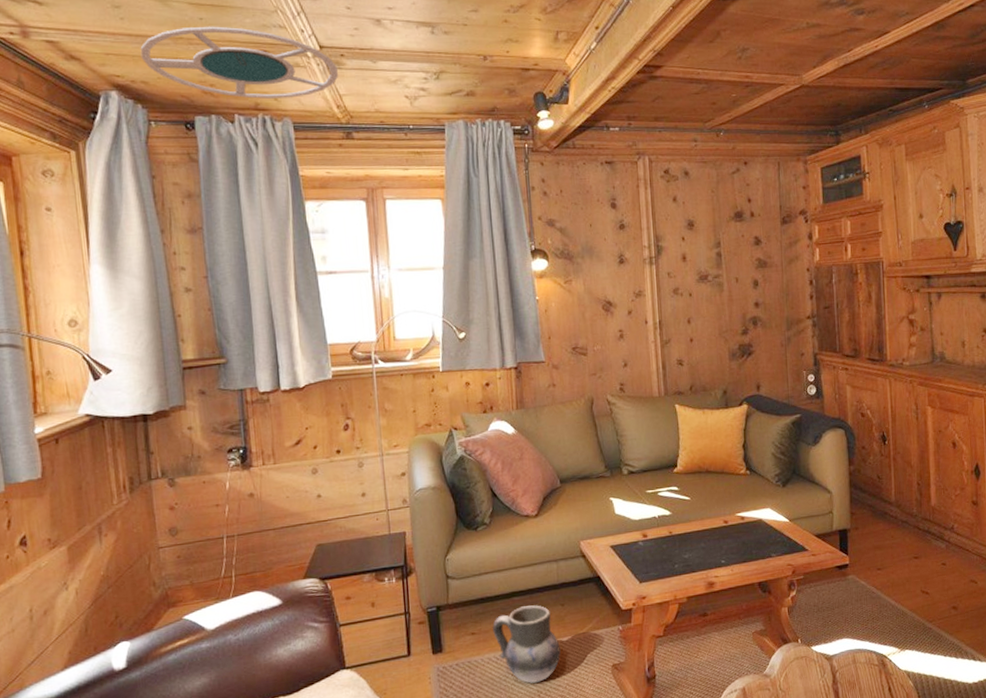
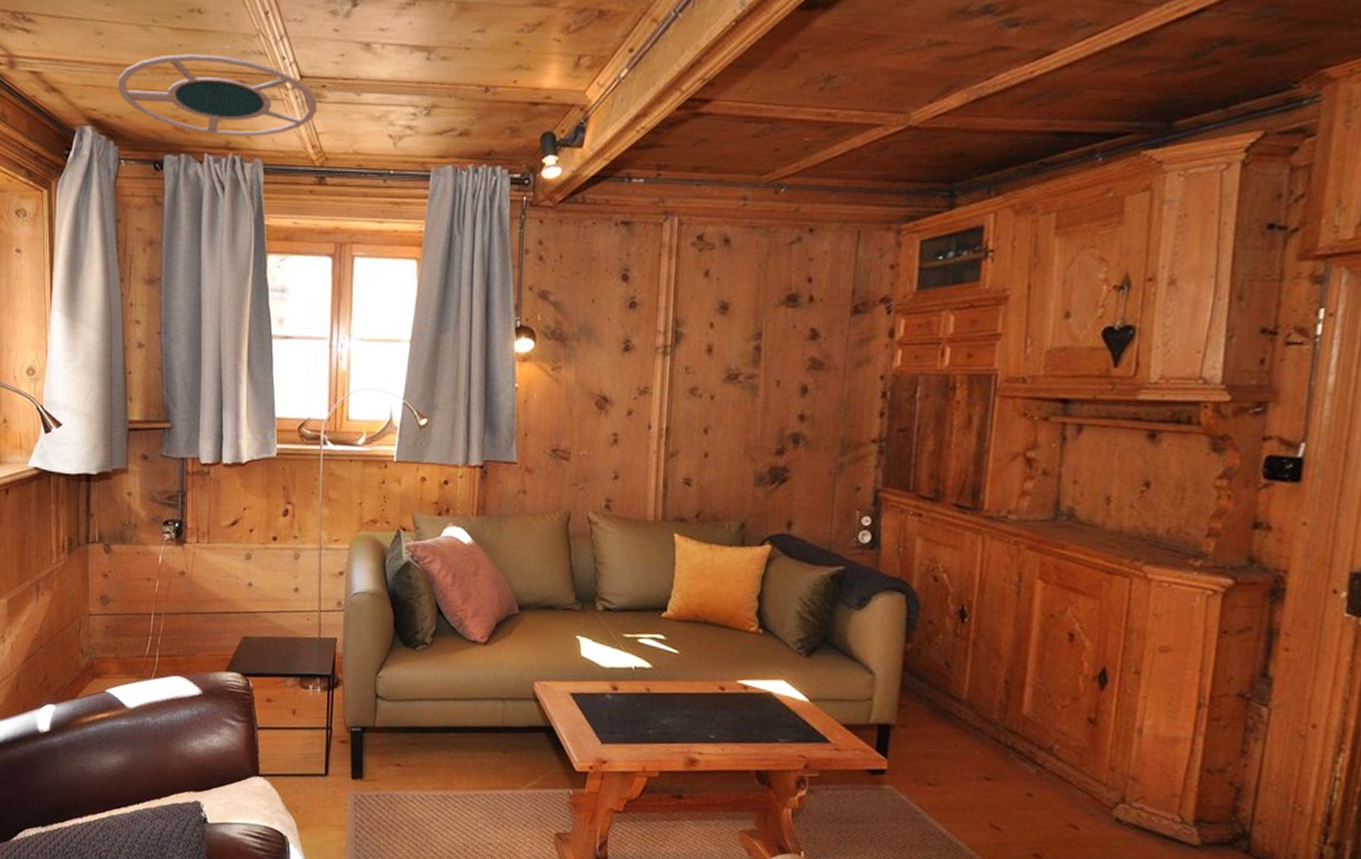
ceramic jug: present [493,605,561,684] -> none [421,745,496,835]

